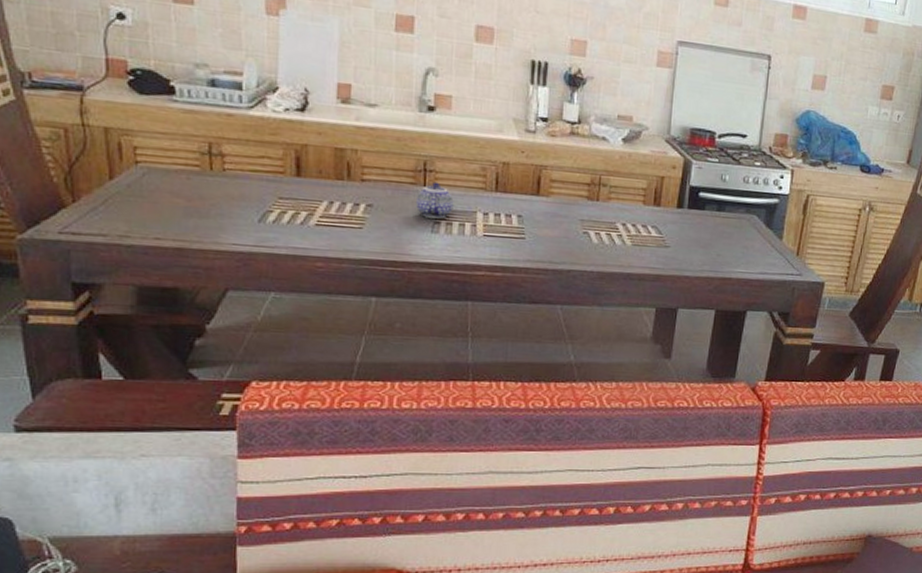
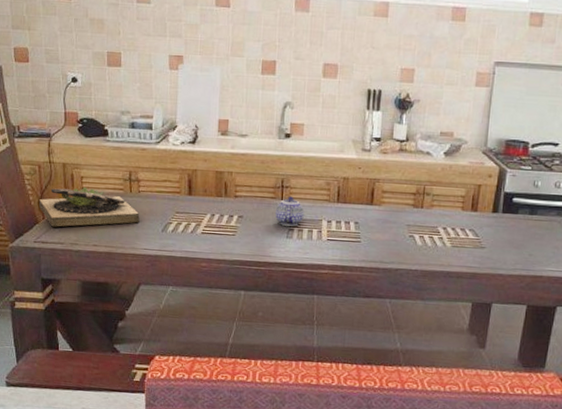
succulent planter: none [65,160,225,214] -> present [38,187,140,227]

